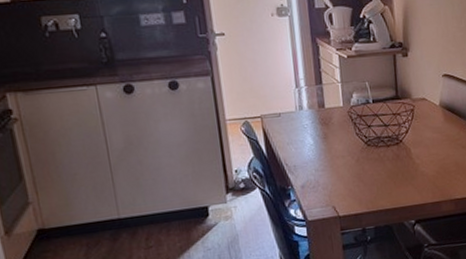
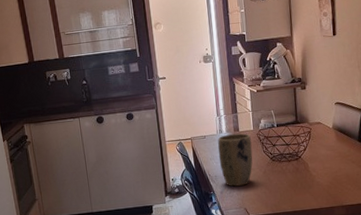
plant pot: none [297,110,343,179] -> present [217,133,253,187]

